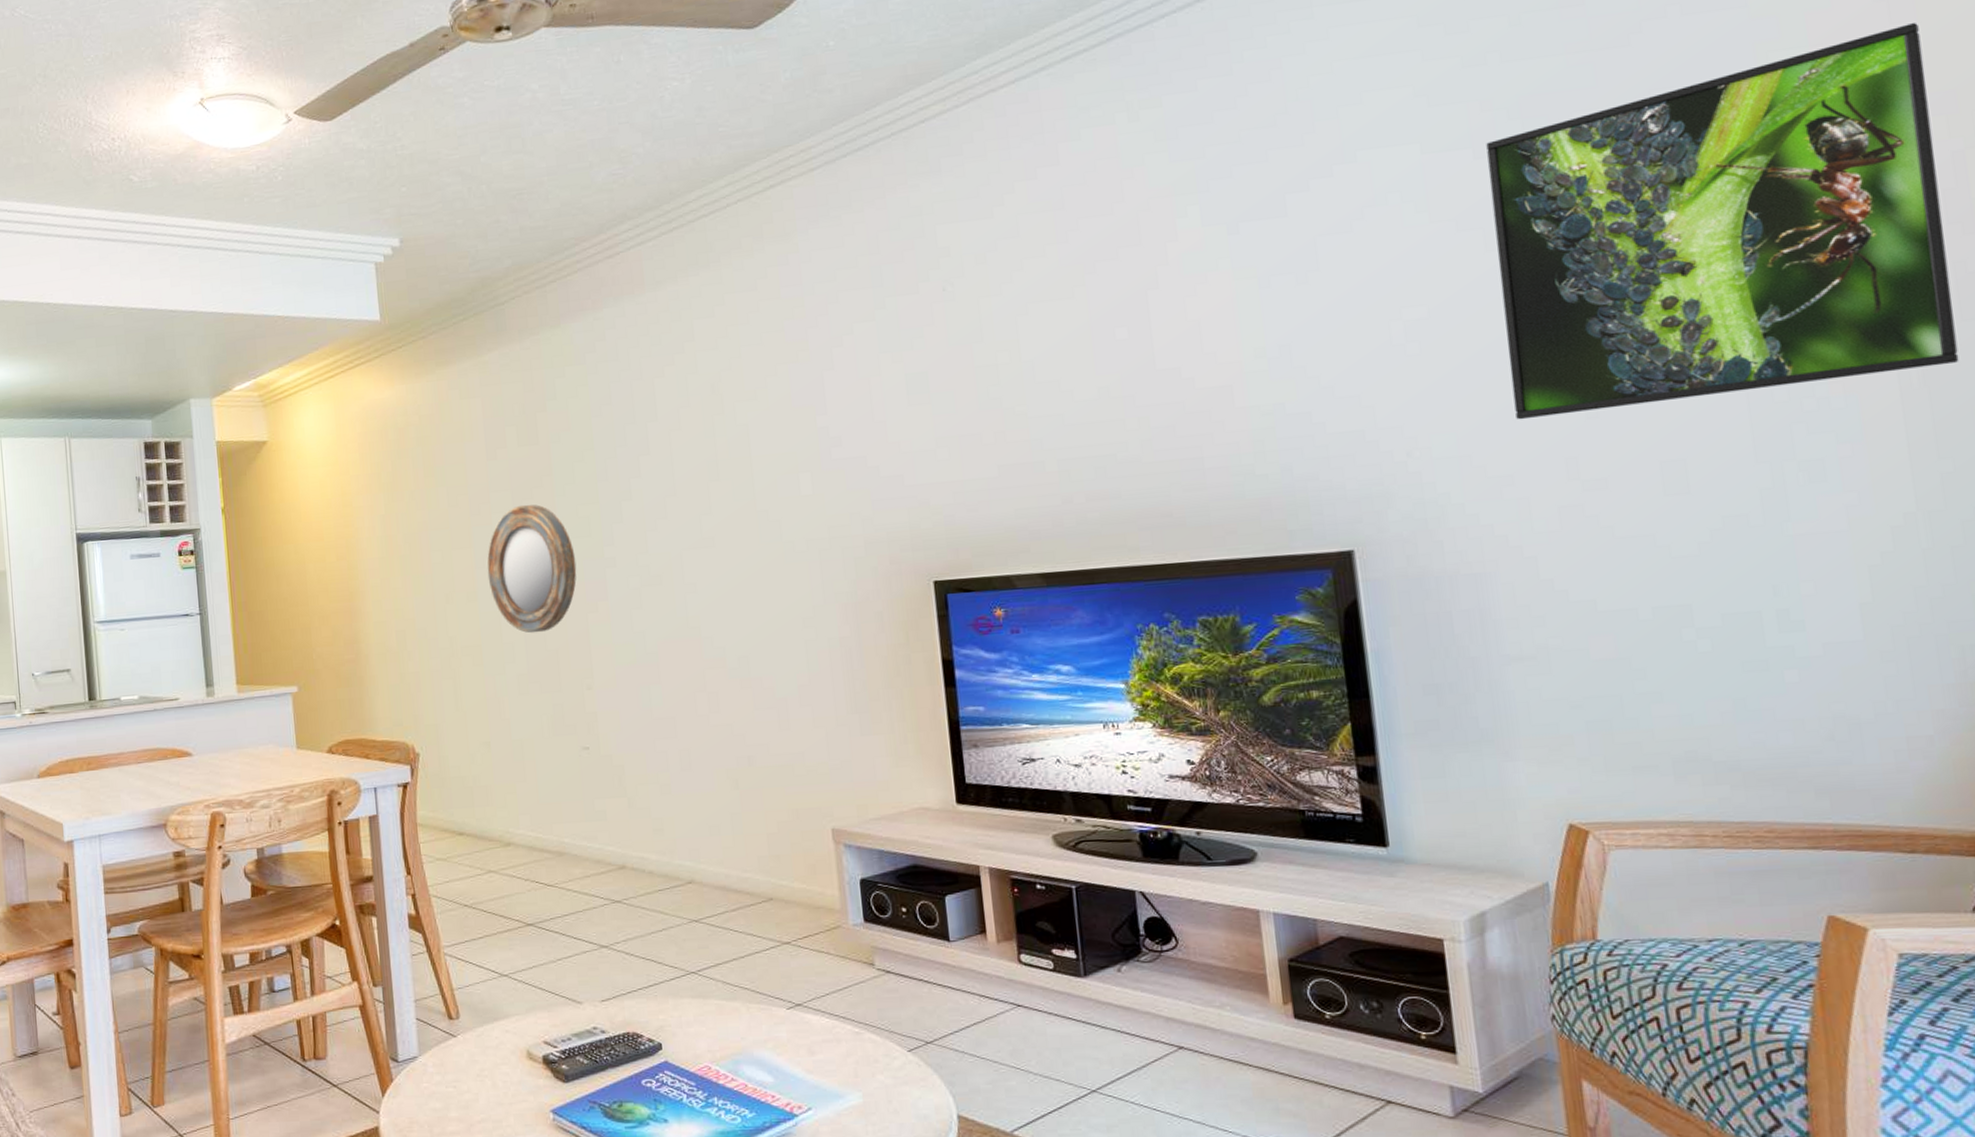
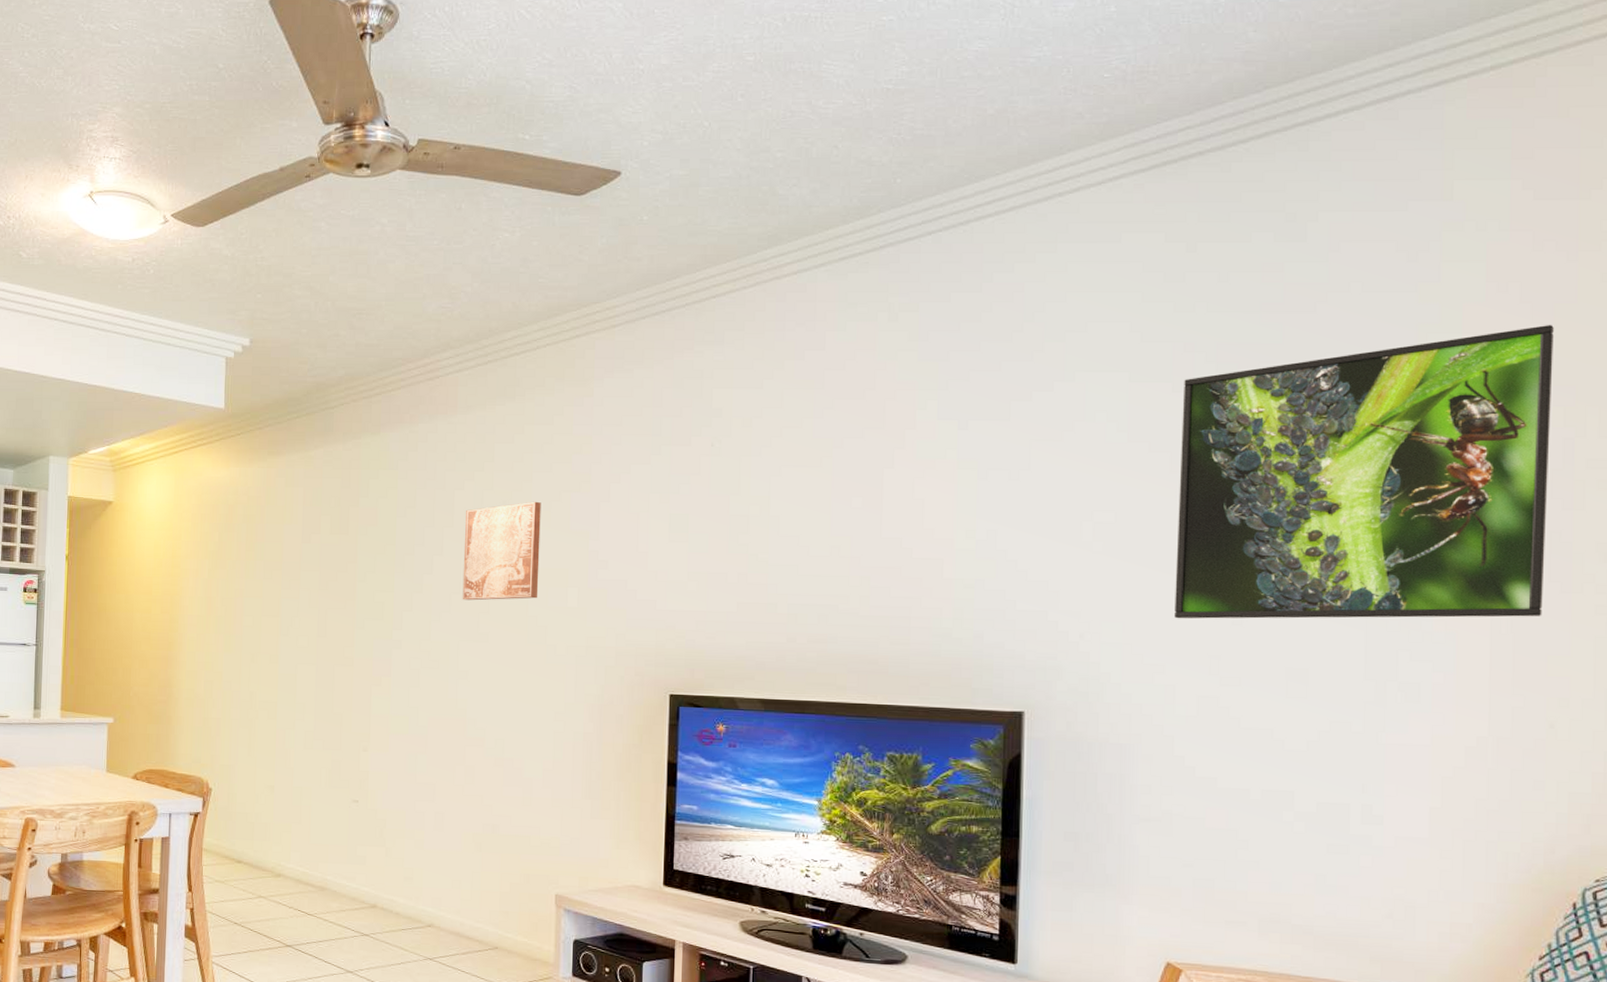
home mirror: present [487,504,577,634] -> none [290,585,368,697]
wall art: none [670,379,766,503] -> present [462,501,541,601]

